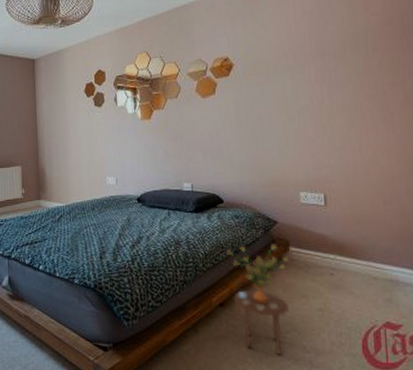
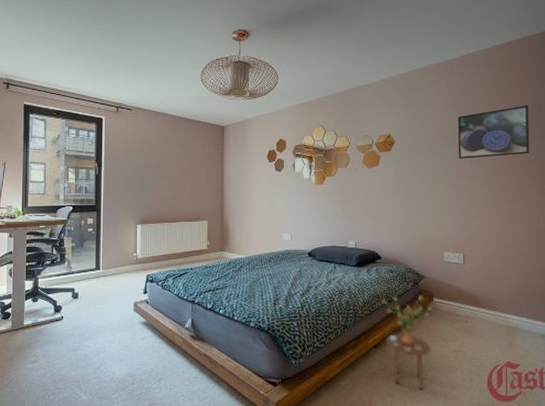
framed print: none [309,11,403,81] -> present [457,105,530,159]

